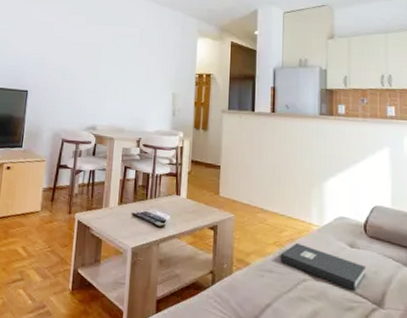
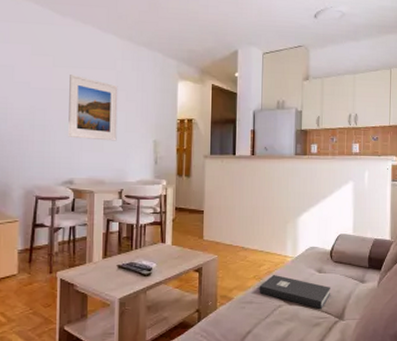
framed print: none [94,31,142,92] -> present [68,75,118,141]

